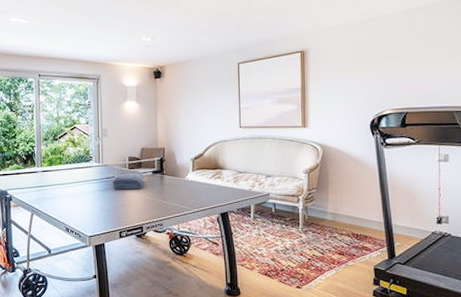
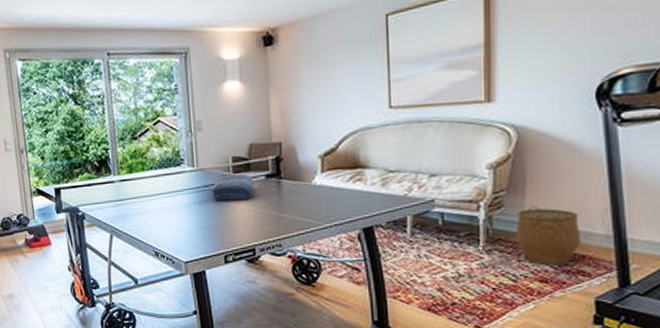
basket: none [323,200,364,243] -> present [516,206,581,266]

